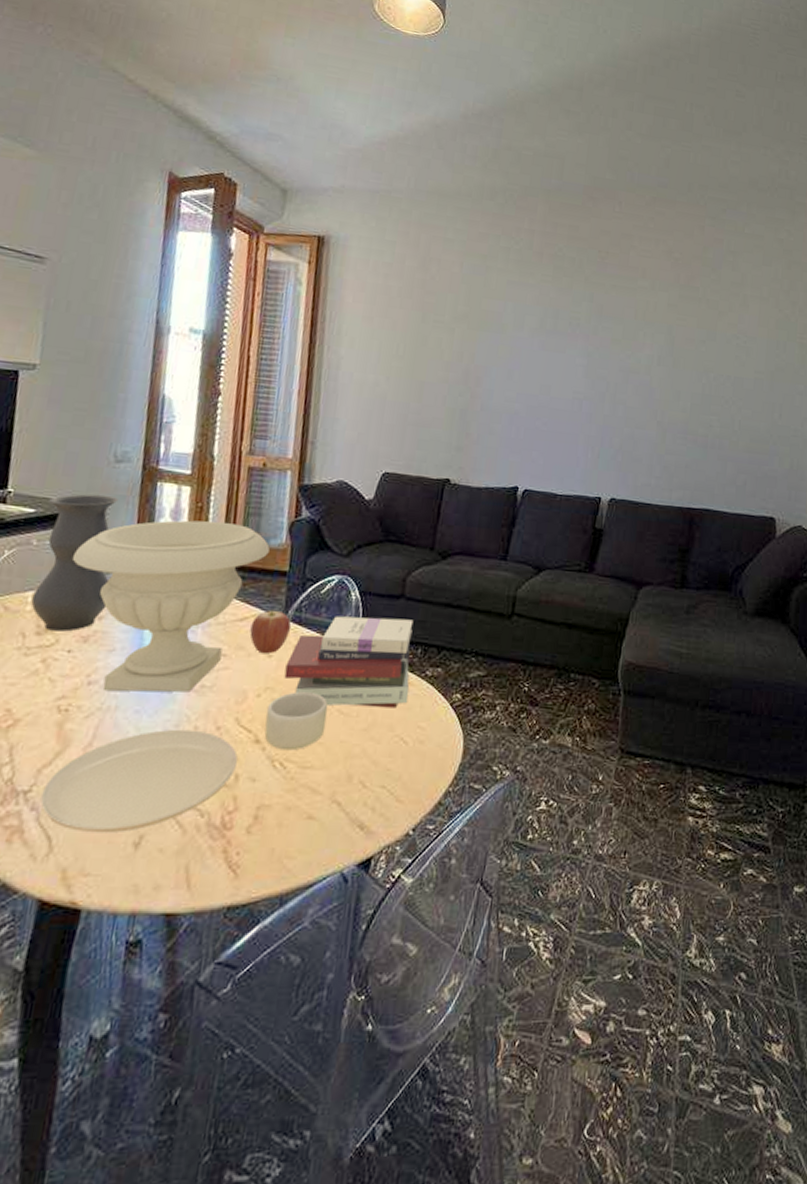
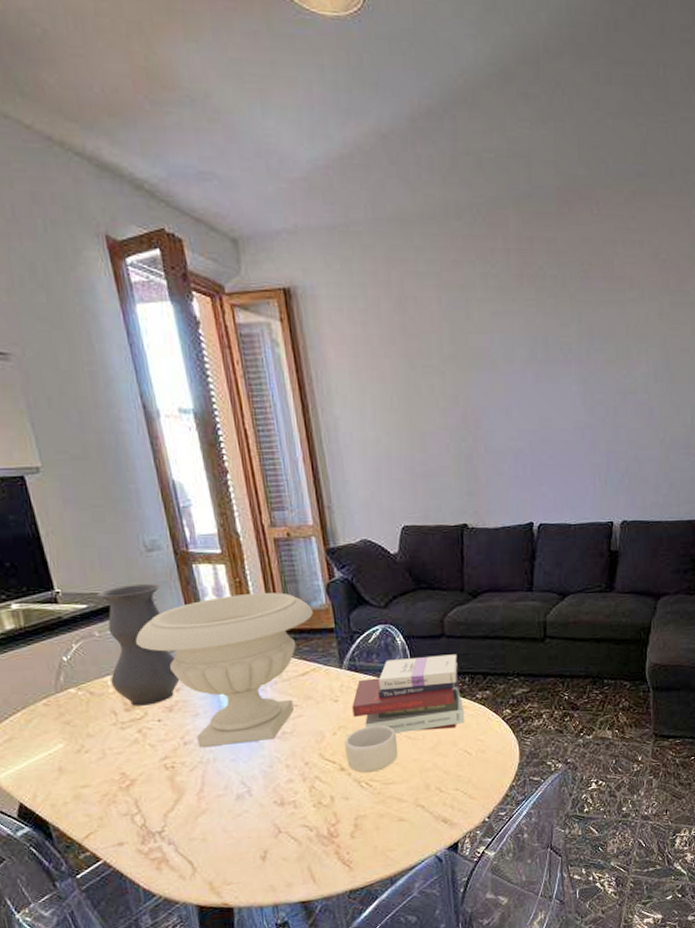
plate: present [40,729,238,833] -> none [173,767,331,855]
fruit: present [249,610,292,654] -> none [313,662,350,700]

